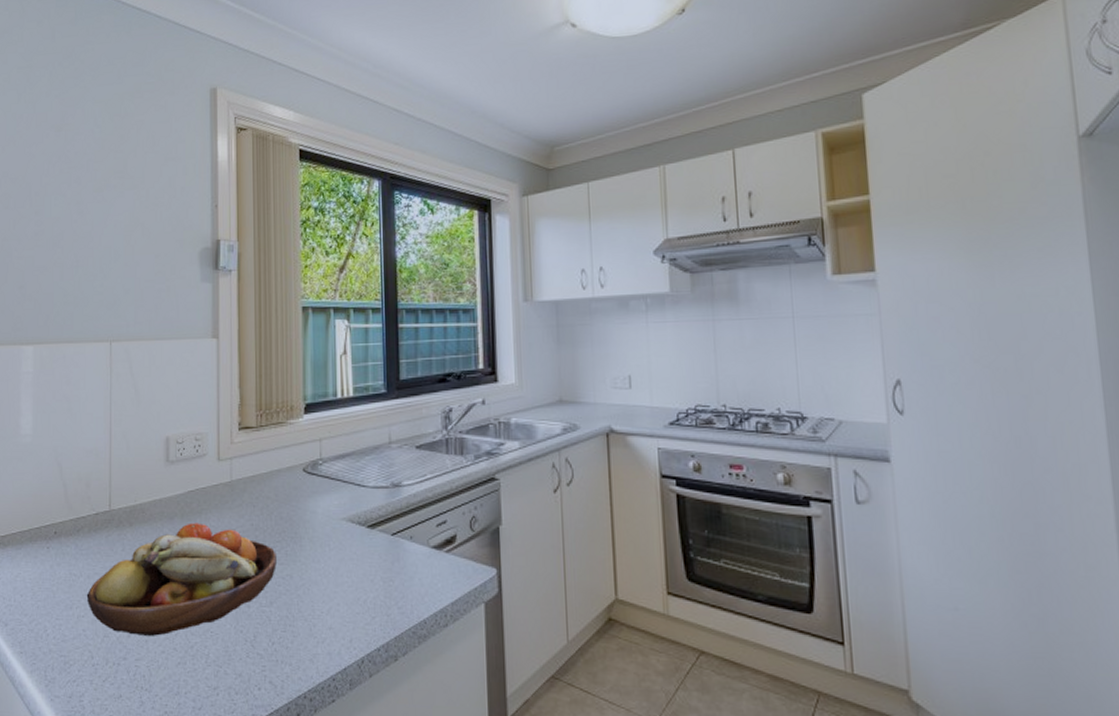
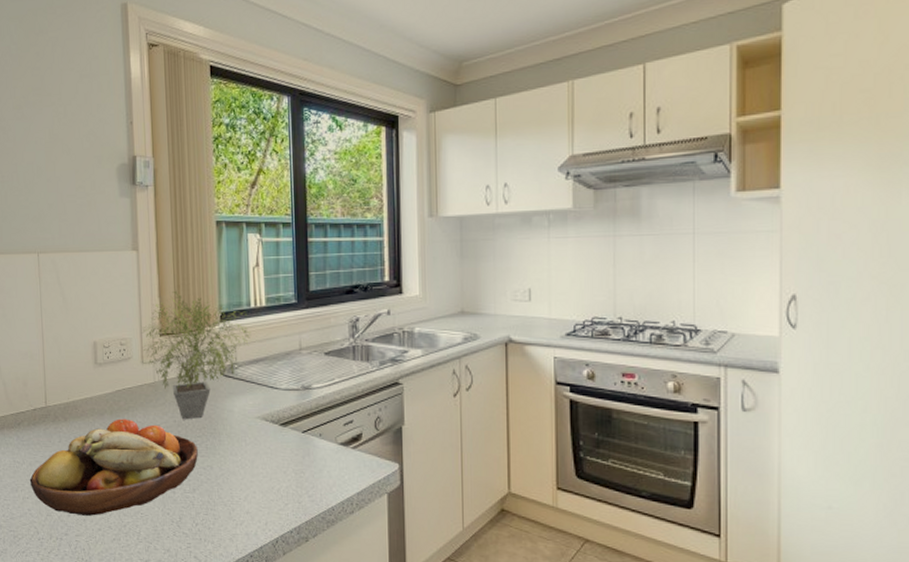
potted plant: none [219,380,338,523] -> present [142,290,251,420]

